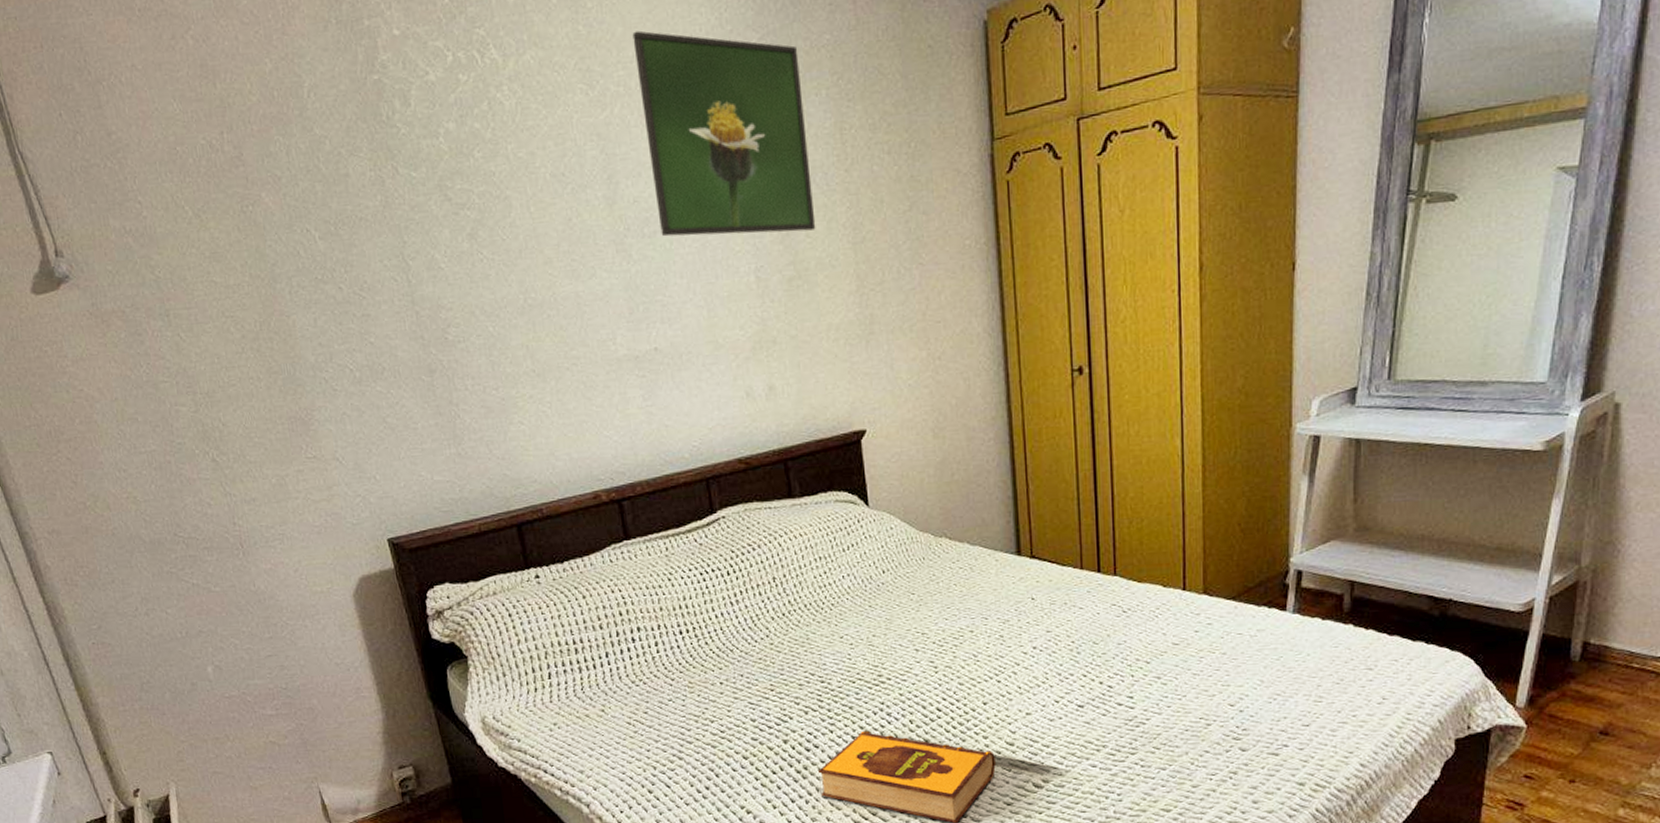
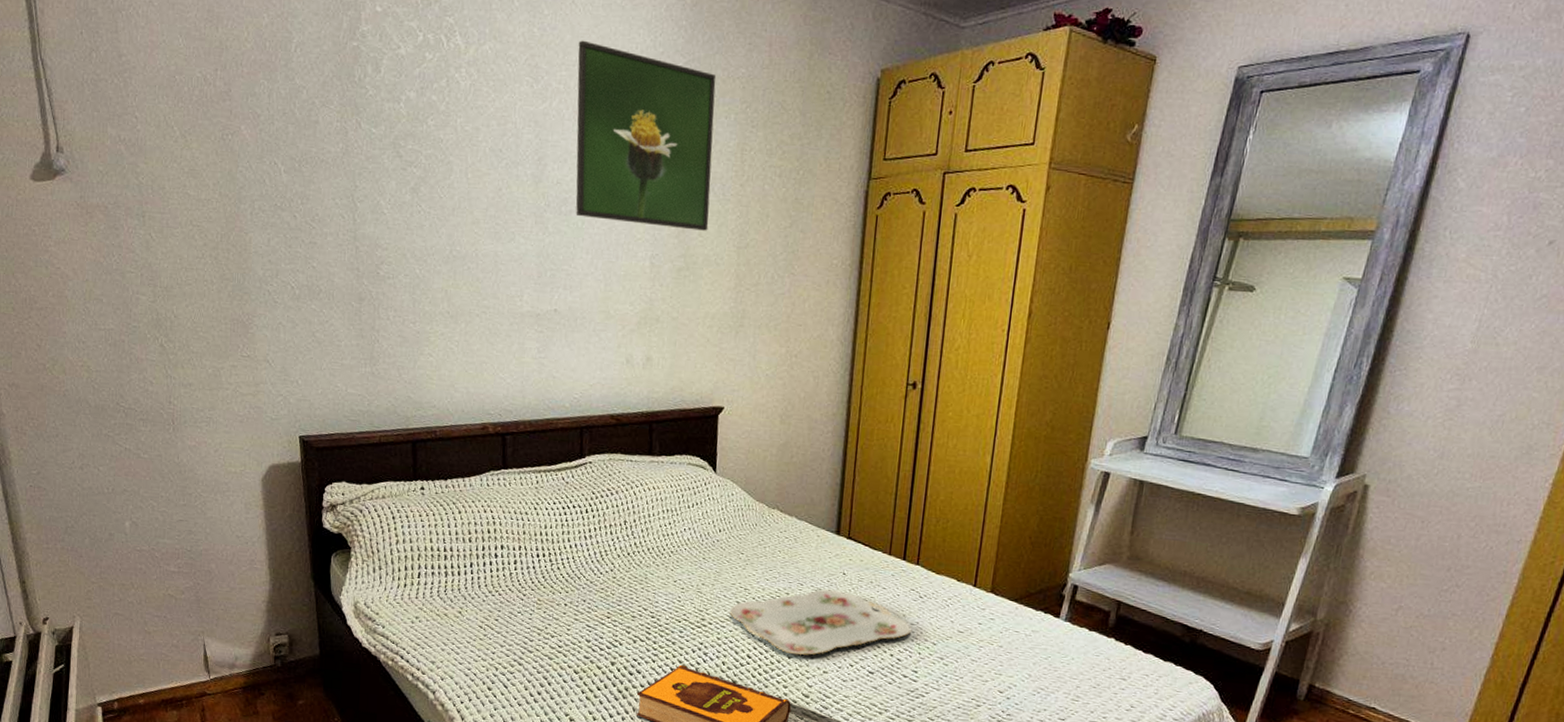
serving tray: none [909,618,1120,700] -> present [729,589,912,656]

